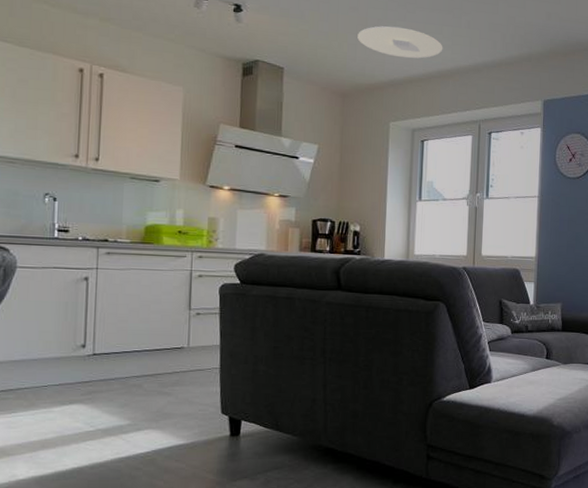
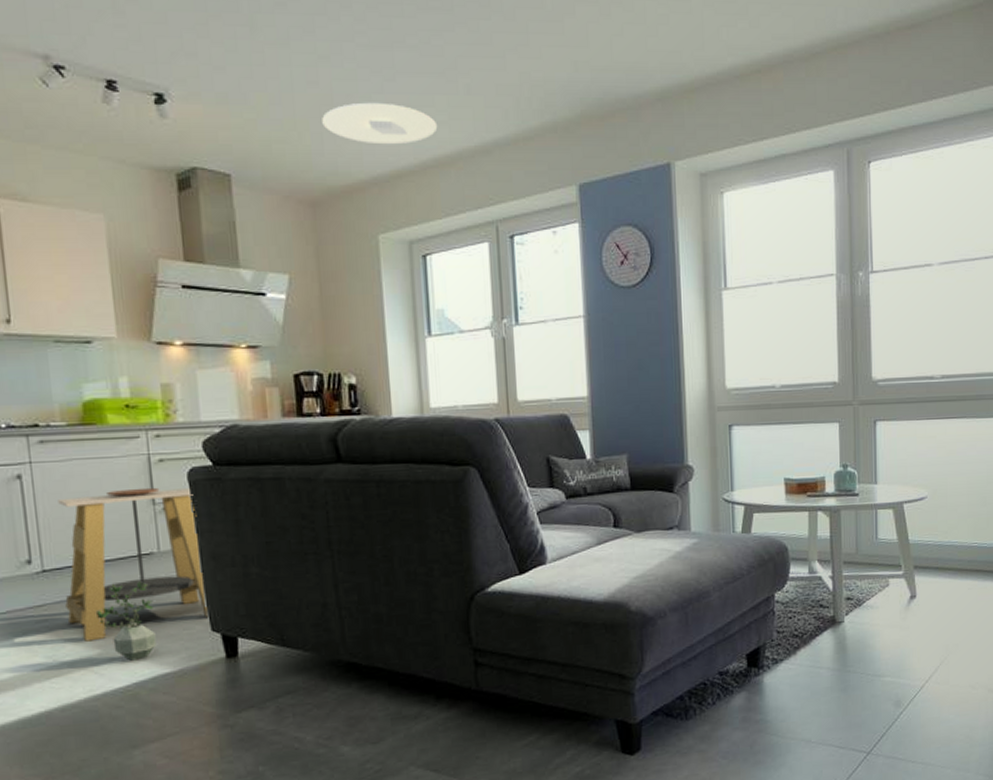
side table: none [107,296,223,414] -> present [58,487,208,642]
potted plant: none [130,369,177,432] -> present [95,581,157,661]

